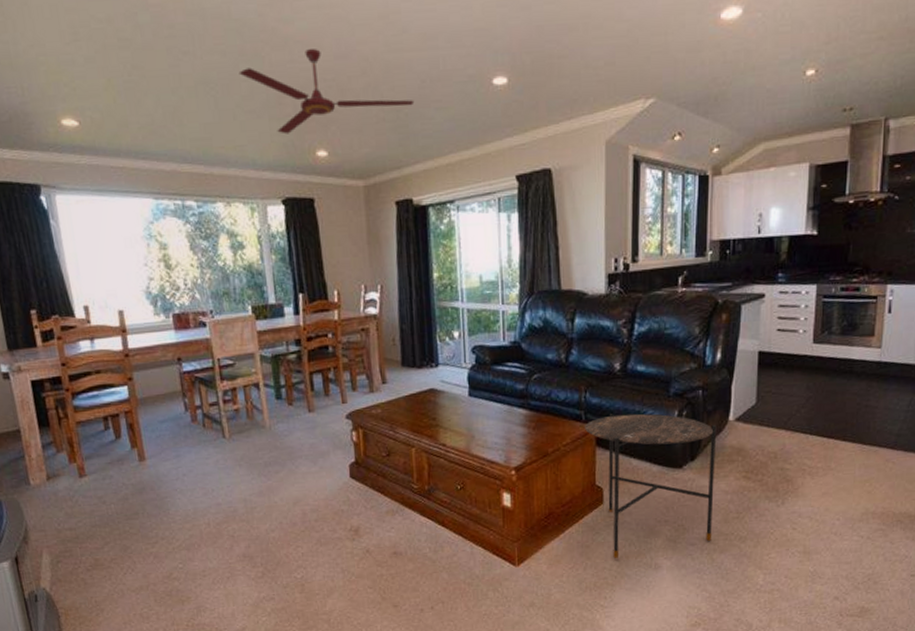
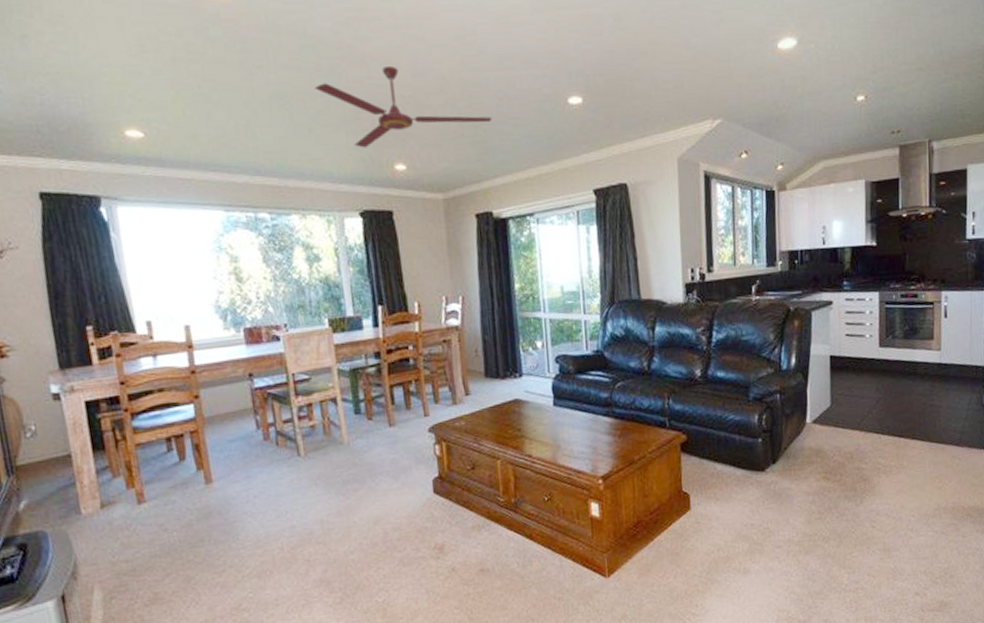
side table: present [584,413,717,558] -> none [668,418,797,565]

